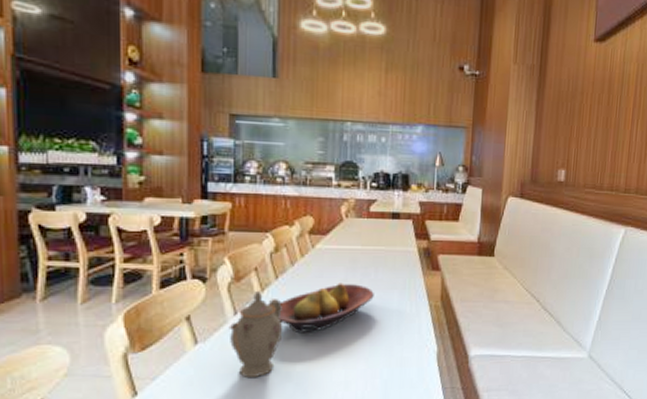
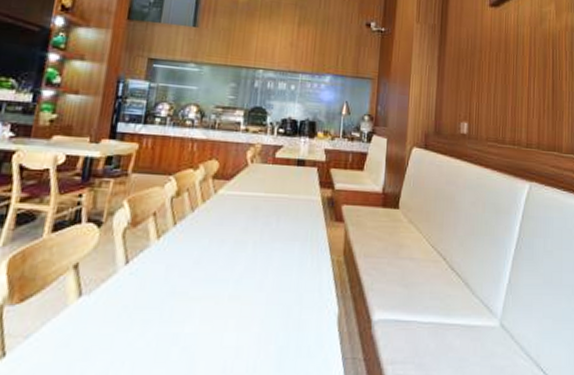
teapot: present [229,290,283,379] -> none [116,237,177,340]
fruit bowl: present [272,283,374,334] -> none [166,232,275,288]

